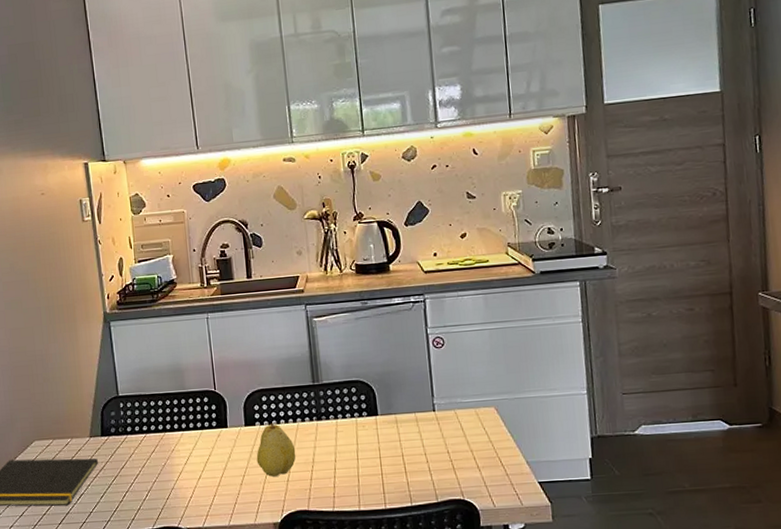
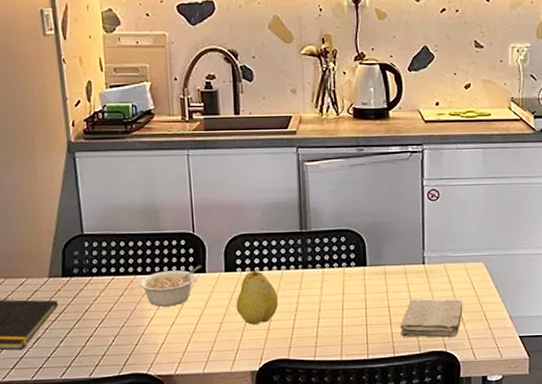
legume: none [168,420,224,462] -> present [139,265,202,307]
washcloth: none [415,445,478,486] -> present [400,299,463,338]

